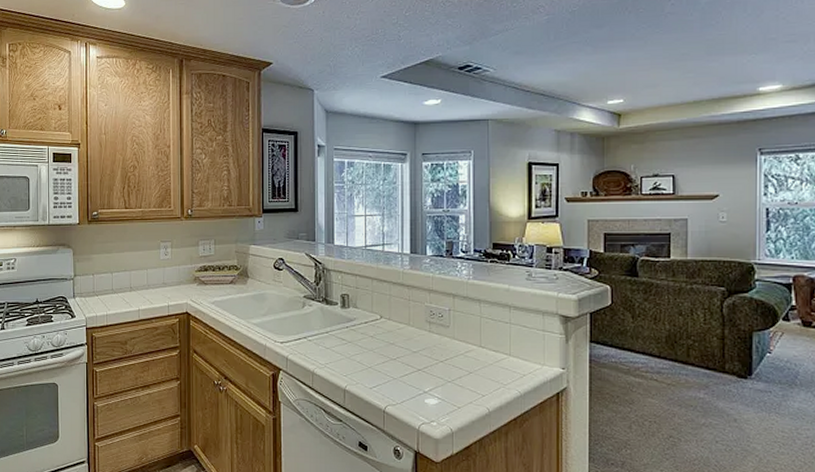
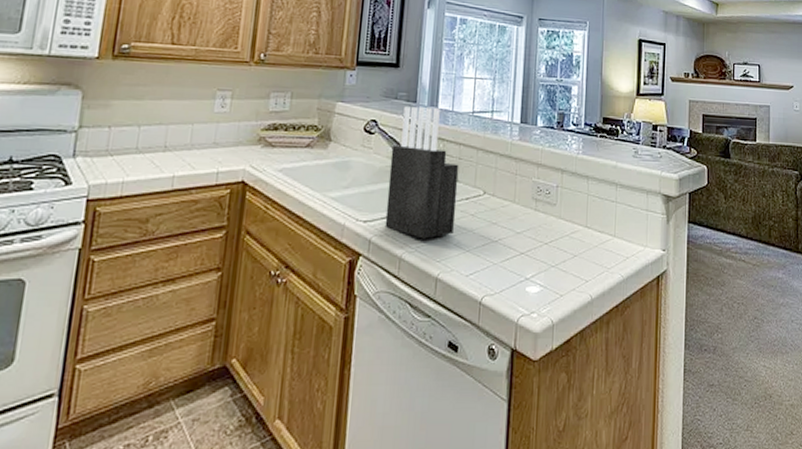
knife block: none [298,245,357,357] -> present [384,106,459,239]

